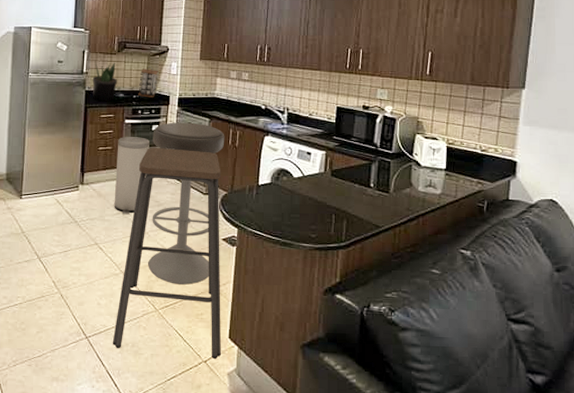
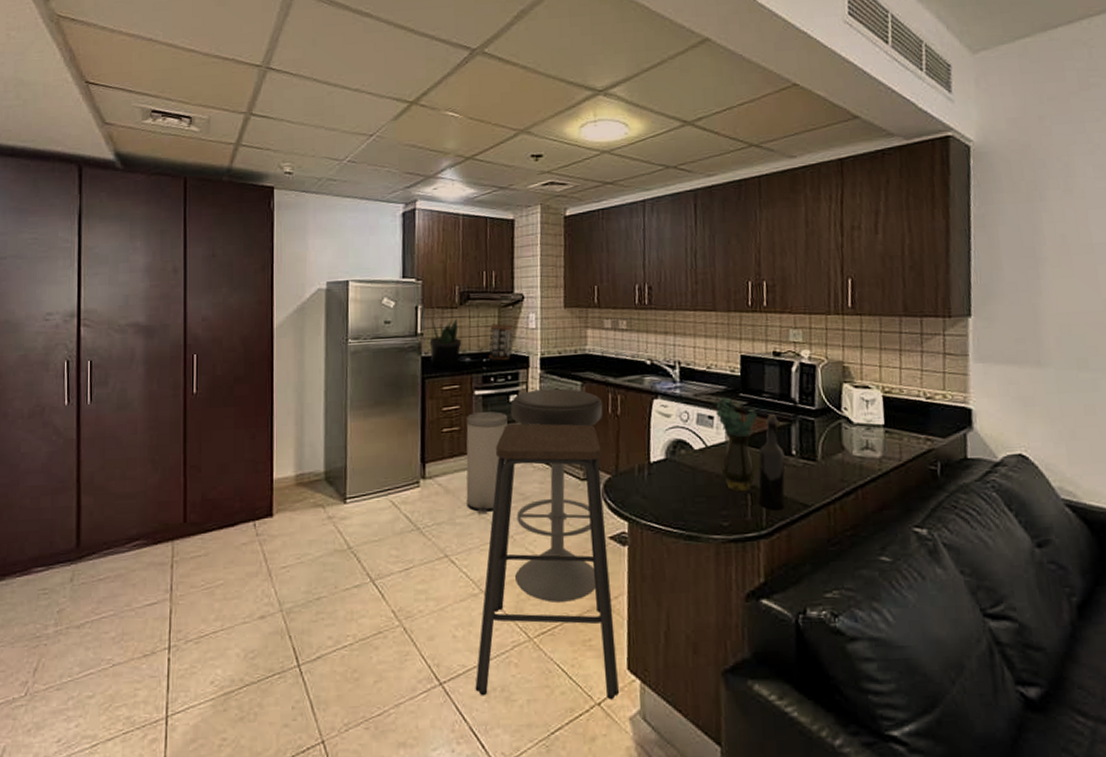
vase: none [312,135,346,213] -> present [713,393,758,493]
wine bottle: none [341,155,364,228] -> present [758,414,785,510]

